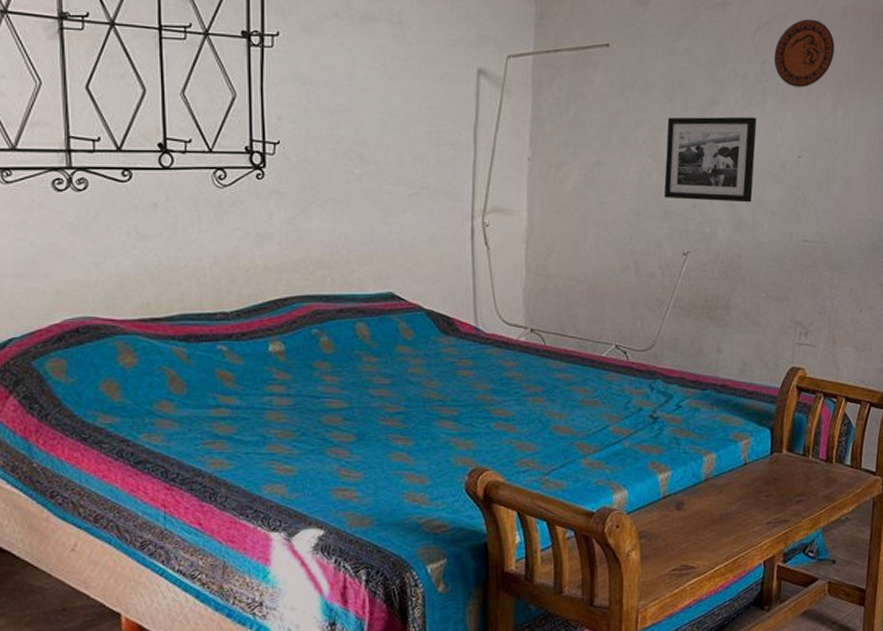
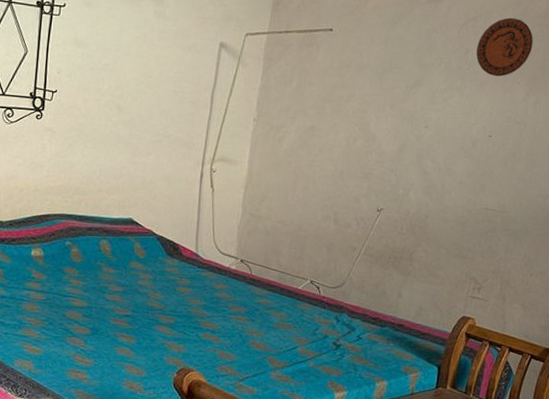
picture frame: present [663,116,757,203] -> none [365,94,455,172]

